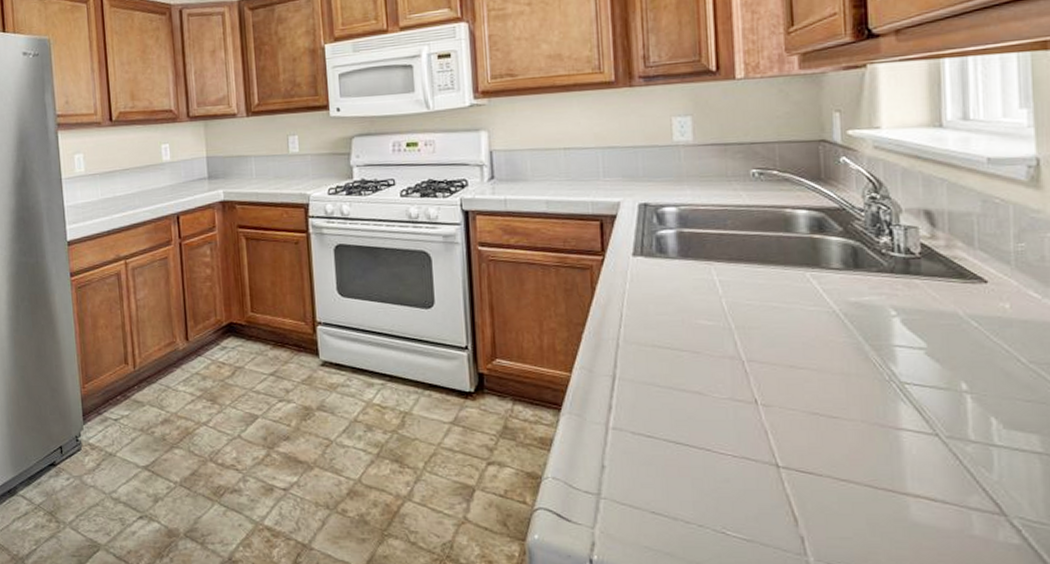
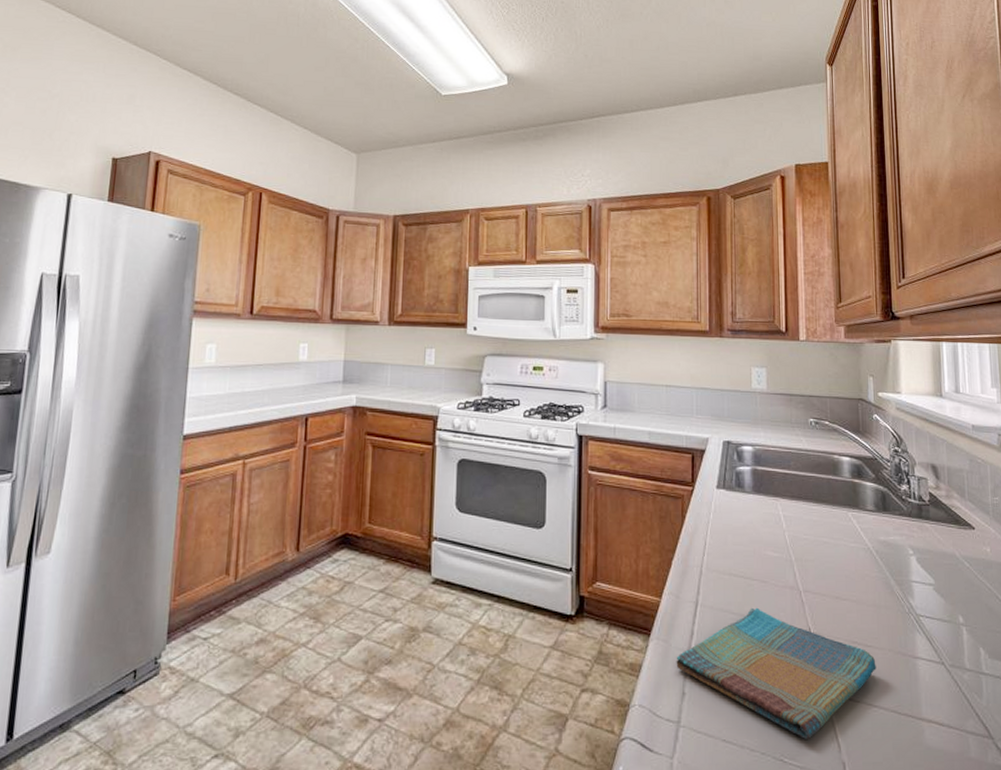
dish towel: none [592,379,845,513] -> present [676,607,876,739]

